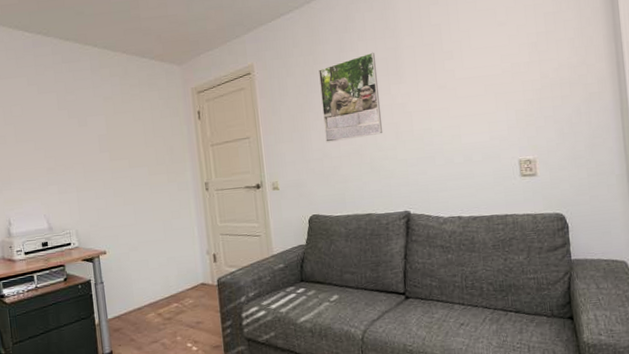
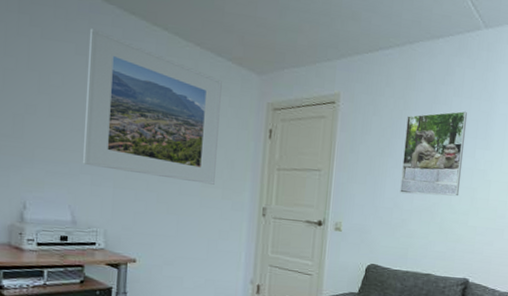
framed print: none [35,60,159,178] -> present [83,28,222,185]

